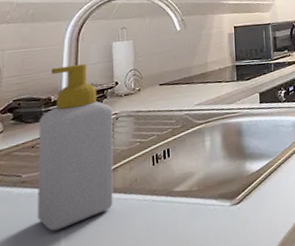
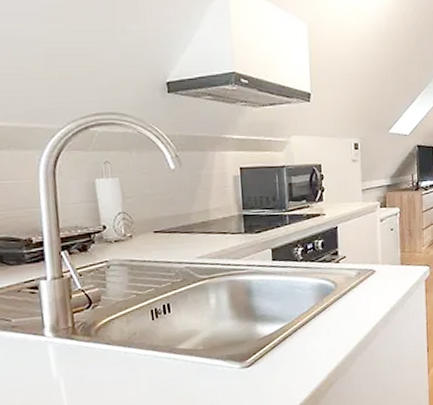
soap bottle: present [37,64,113,232] -> none [21,203,112,378]

